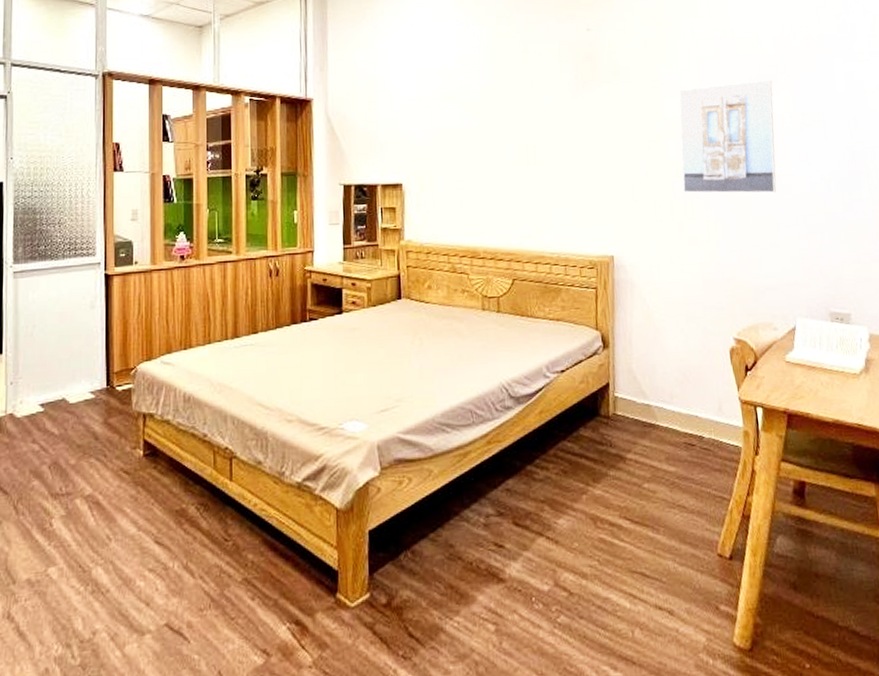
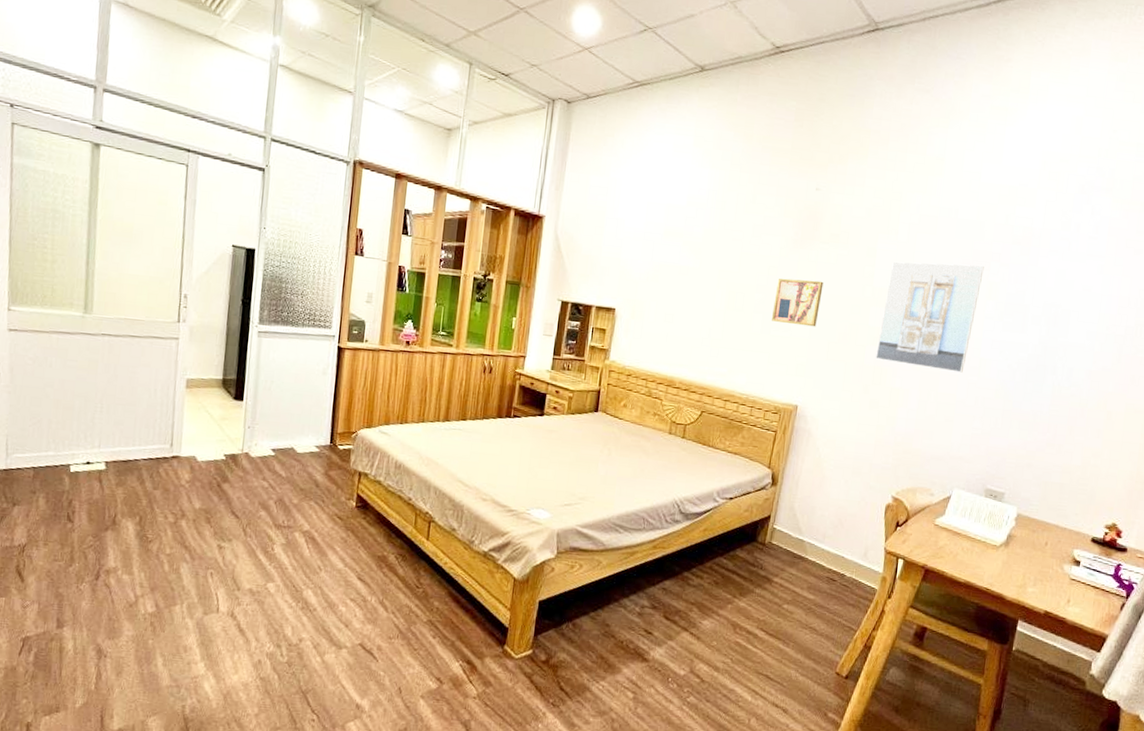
wall art: none [566,121,616,171] -> present [771,278,824,327]

